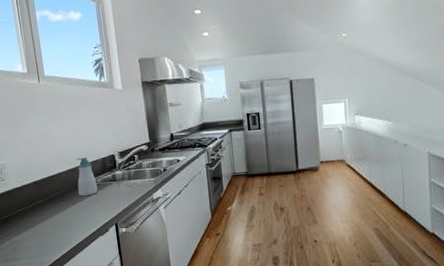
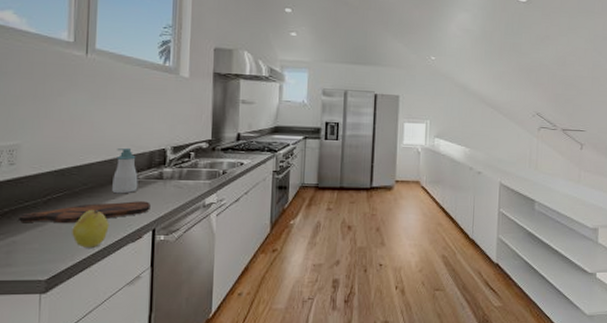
cutting board: none [15,201,111,226] -> present [17,201,151,224]
fruit: none [55,210,82,242] -> present [72,209,109,248]

